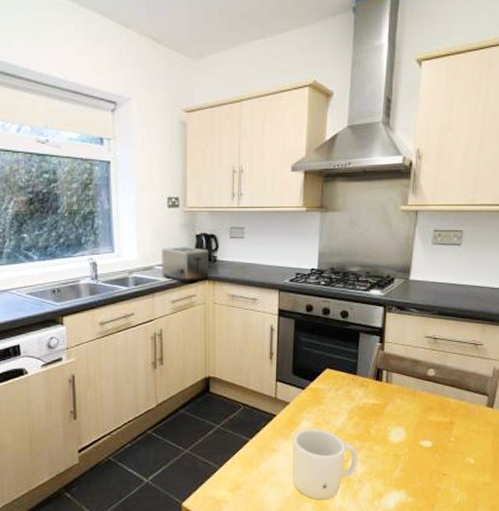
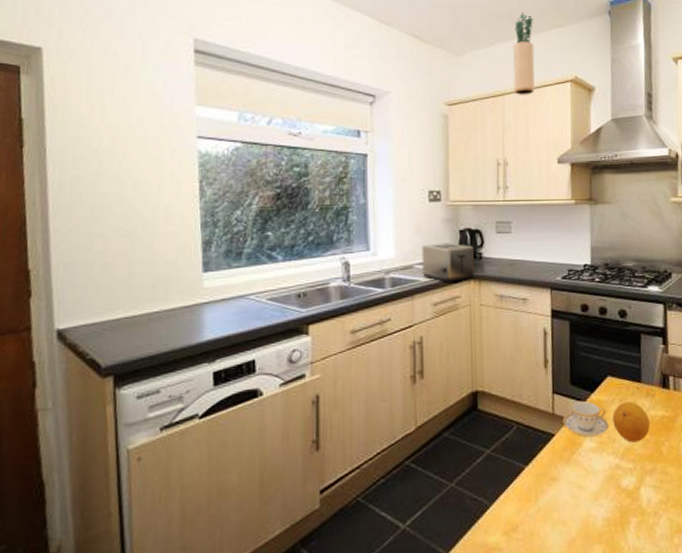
vase: none [251,11,274,101] -> present [512,12,535,95]
teacup: none [283,388,325,419] -> present [562,400,609,437]
mug: present [291,429,359,500] -> none [575,449,652,541]
fruit: none [328,390,362,425] -> present [612,401,650,443]

